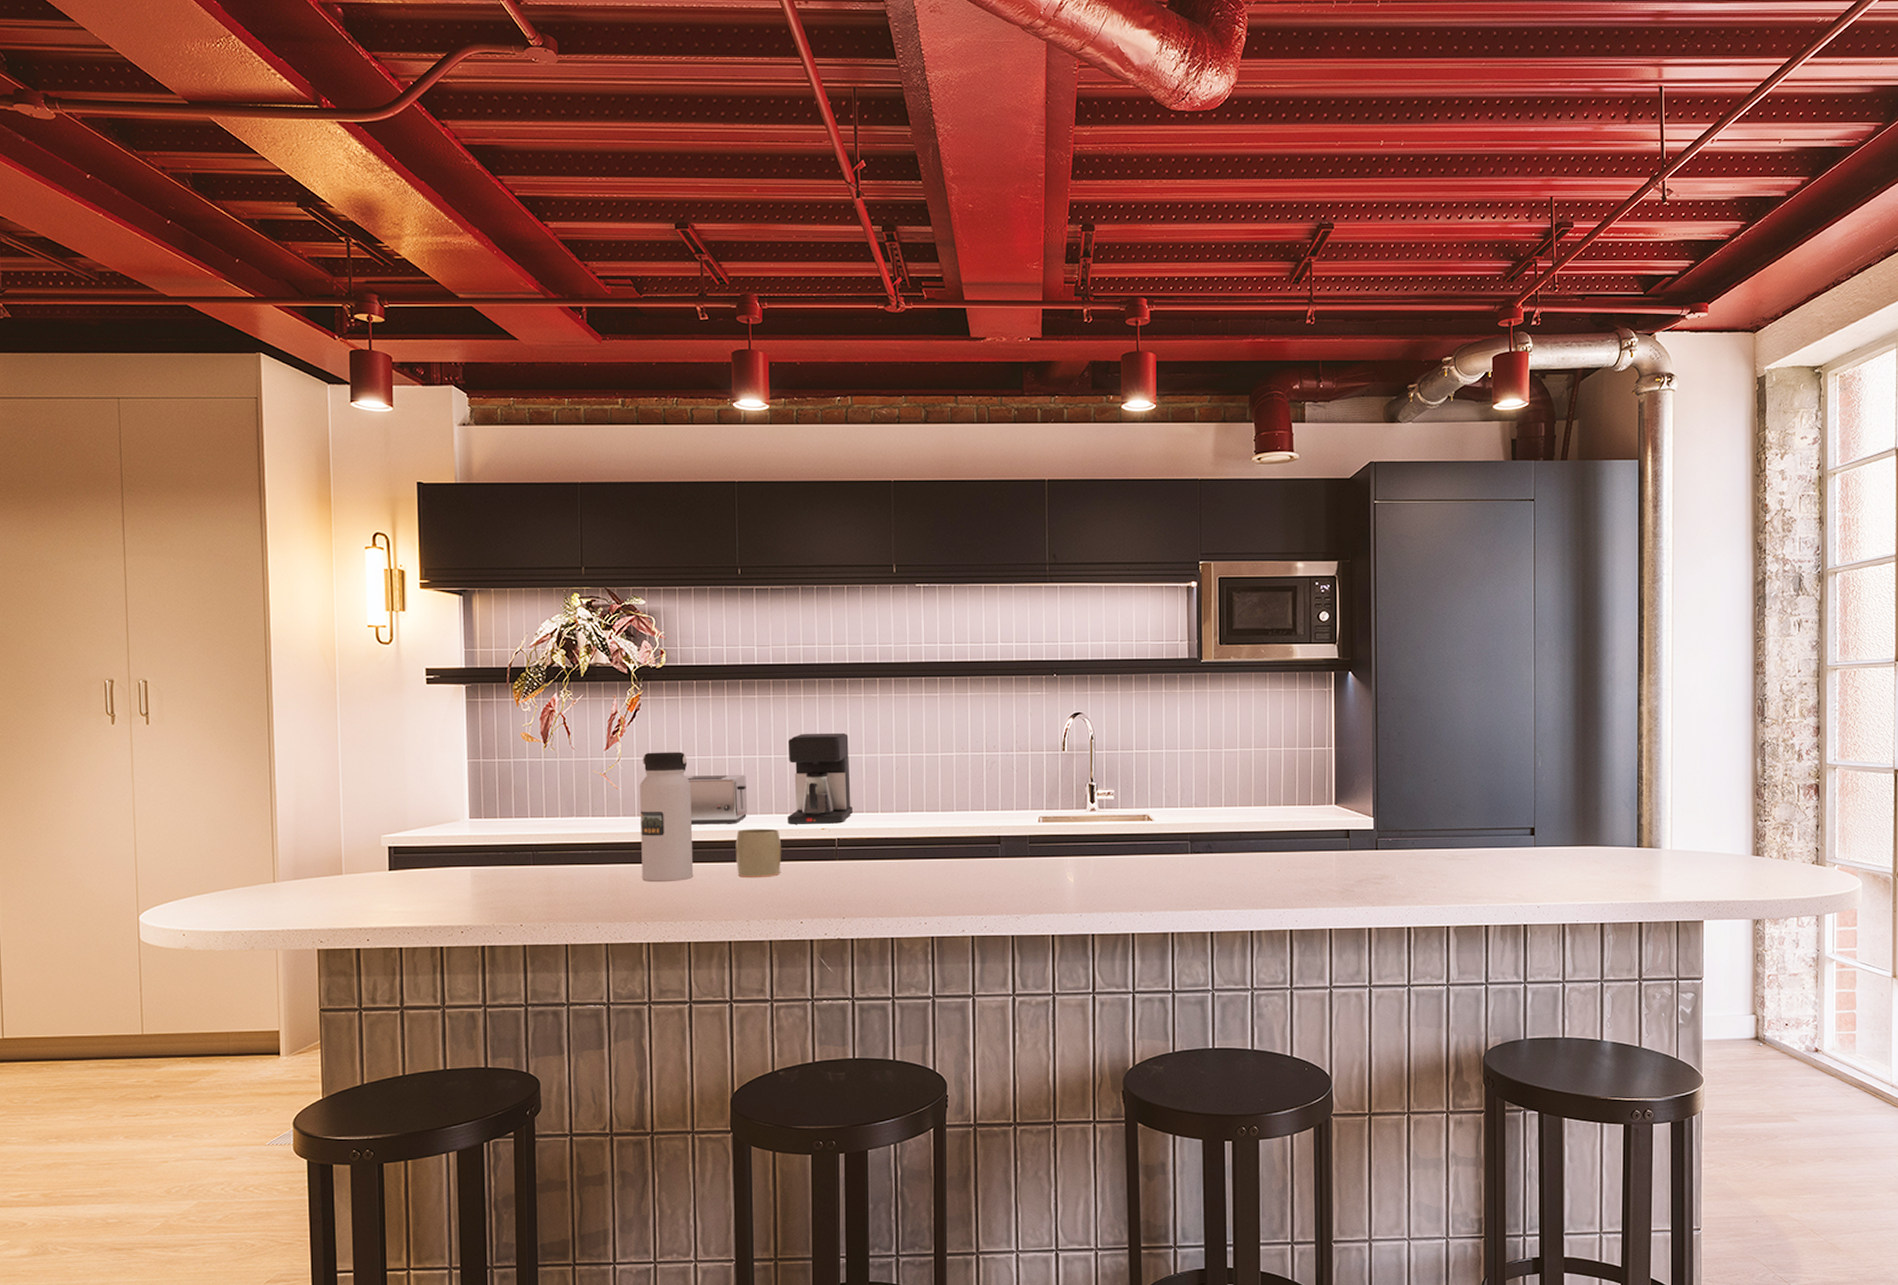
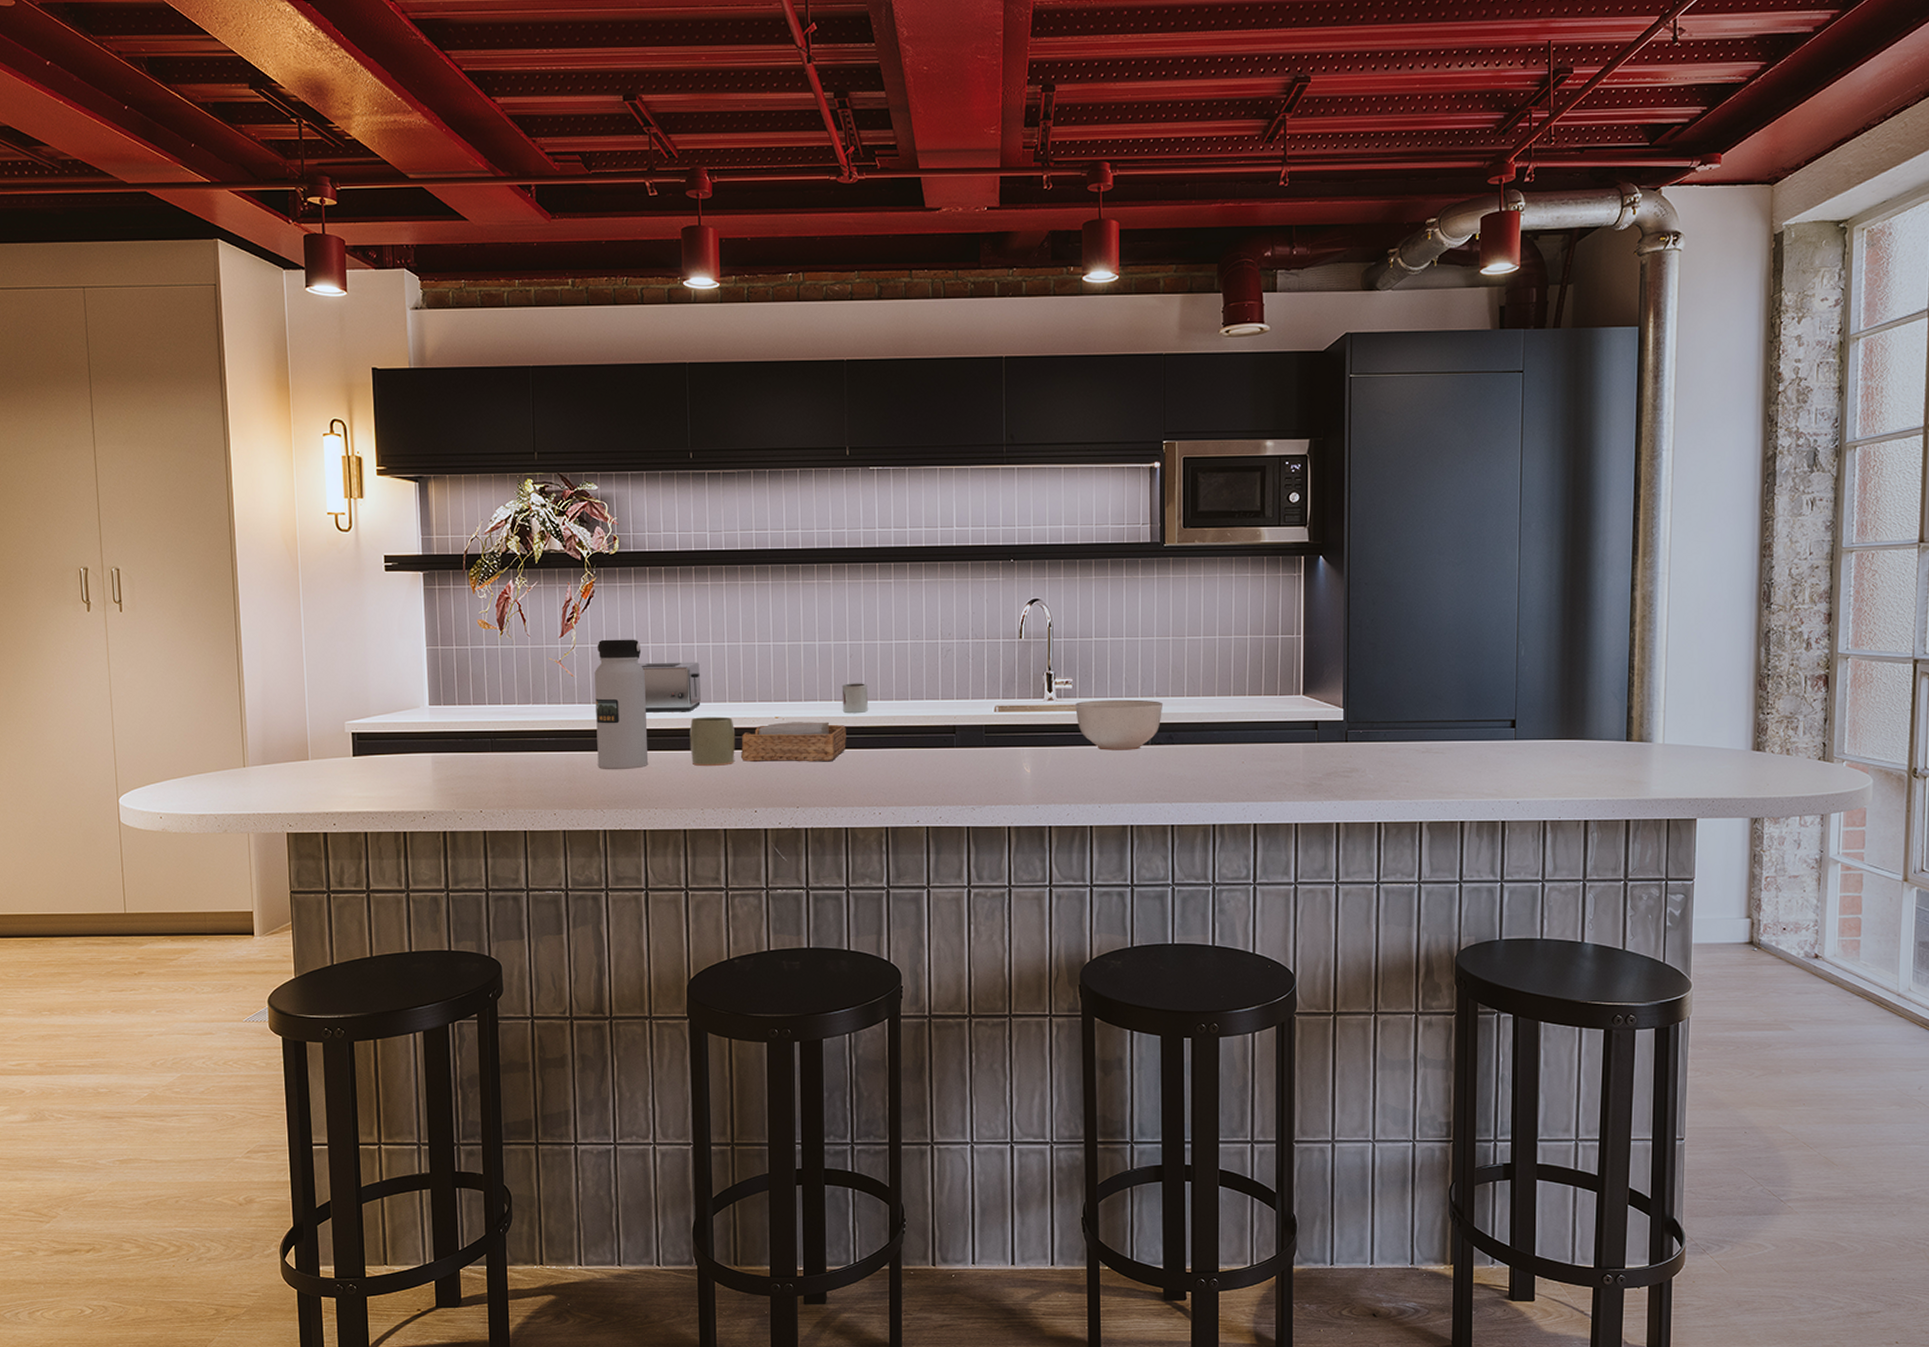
napkin holder: none [787,833,892,874] -> present [741,722,846,763]
coffee maker: present [788,733,853,824] -> none [741,621,806,713]
cup: none [888,795,914,825] -> present [841,683,868,714]
bowl: none [1117,810,1202,860] -> present [1075,699,1164,750]

